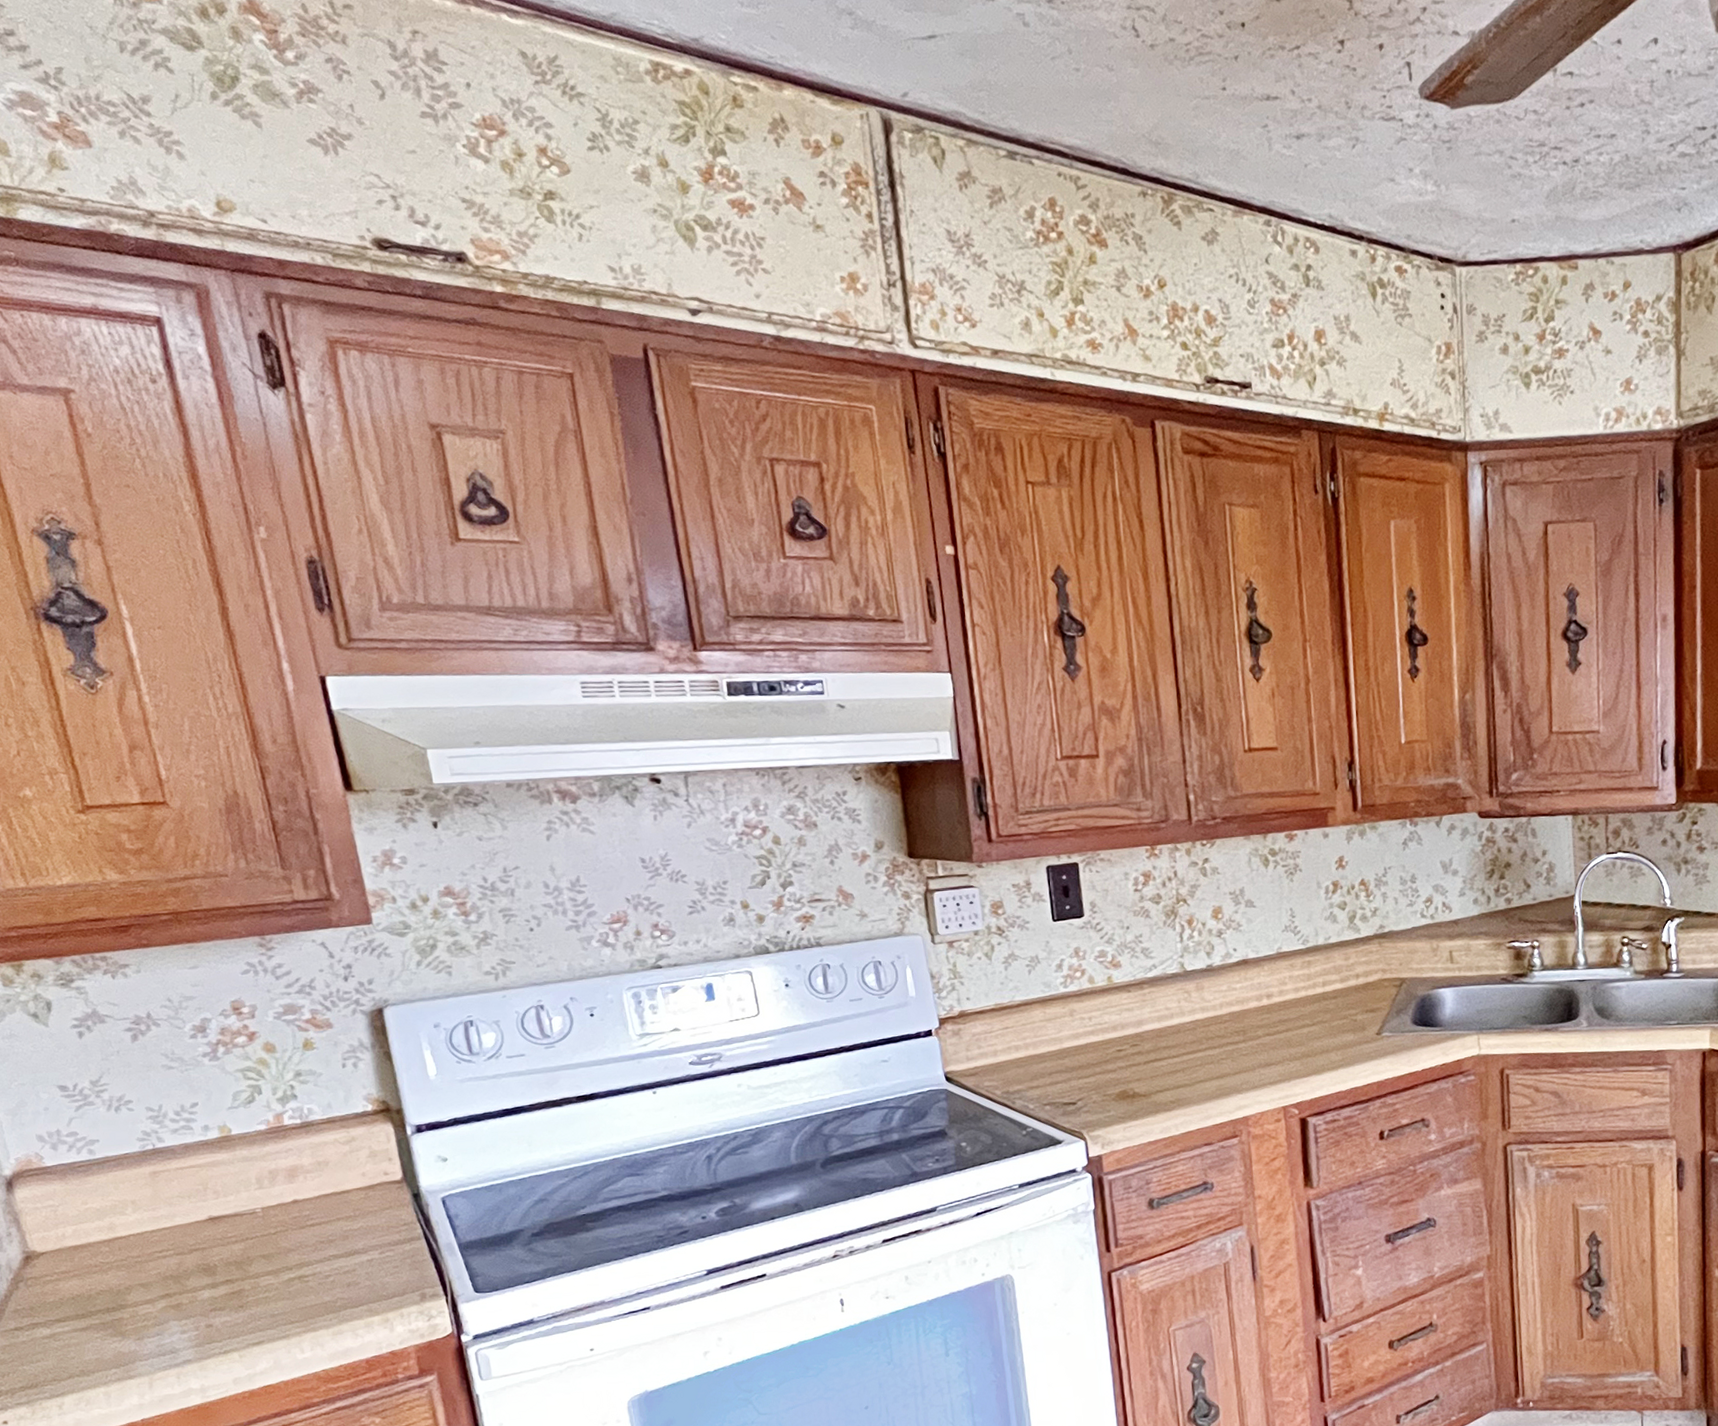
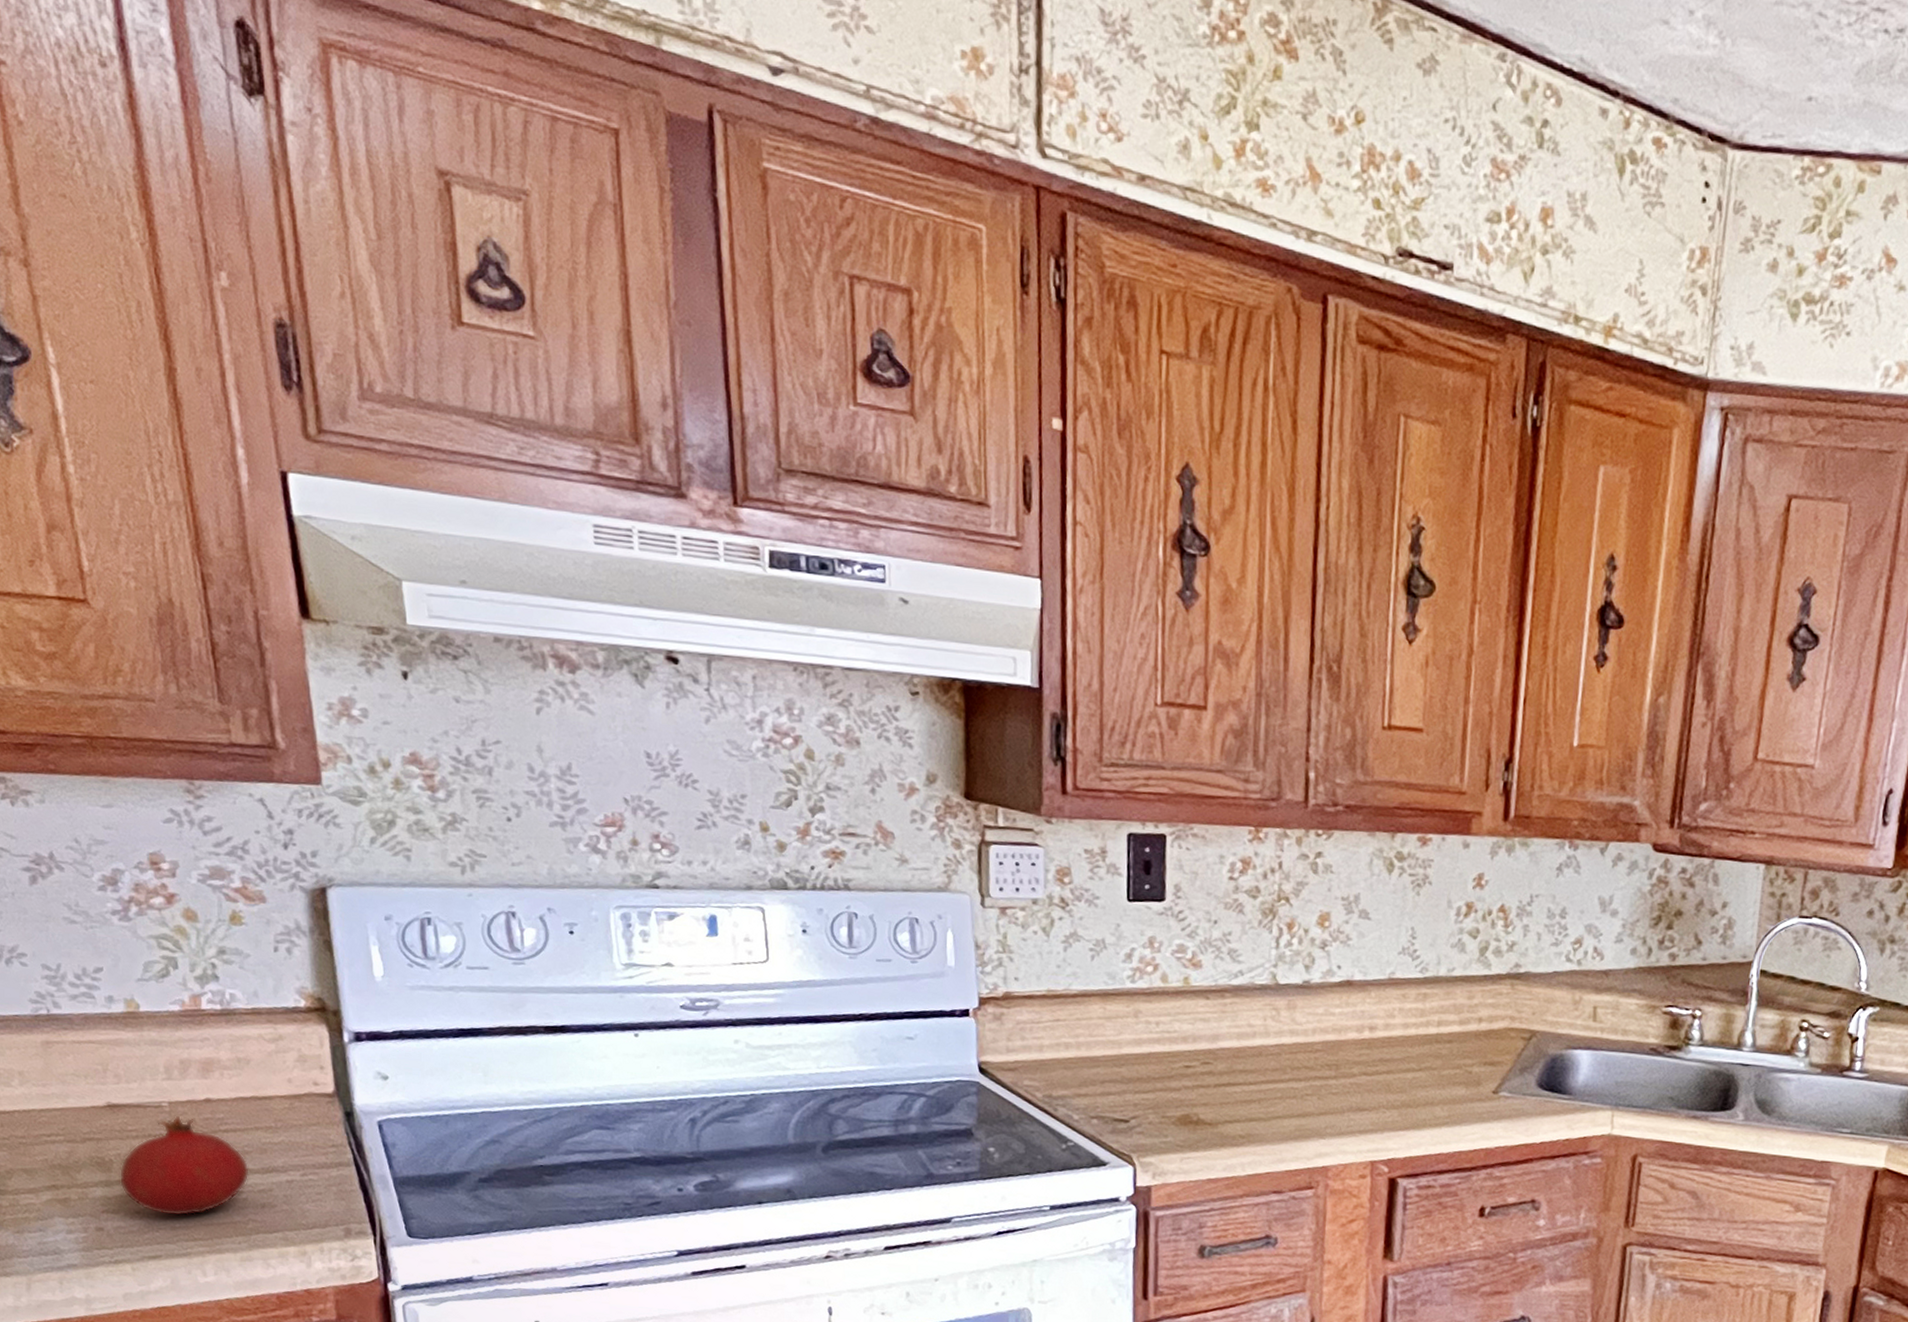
fruit: none [222,1218,335,1306] -> present [119,1116,249,1217]

